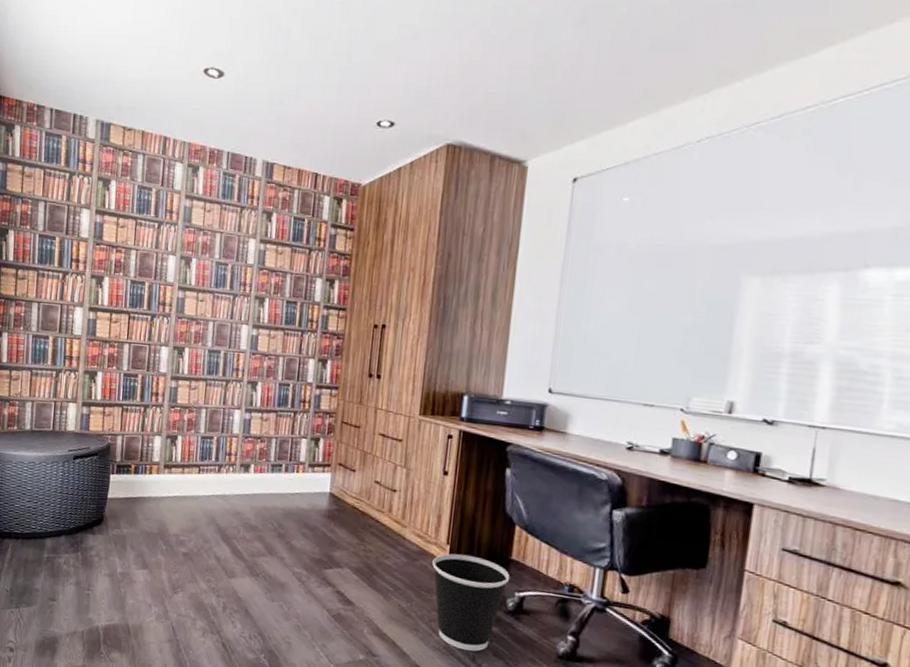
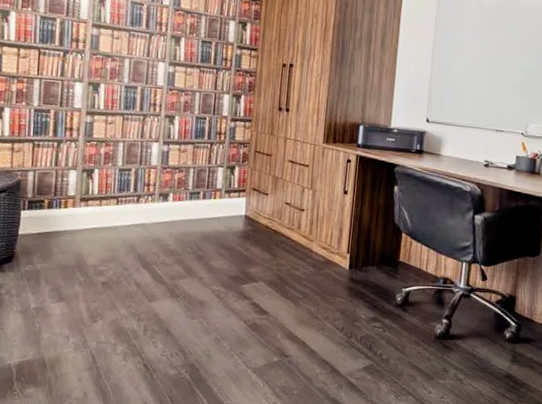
wastebasket: present [432,553,510,652] -> none [335,260,399,342]

